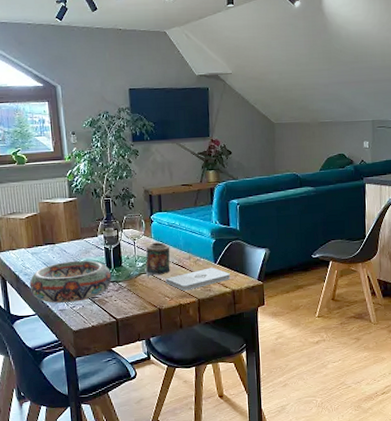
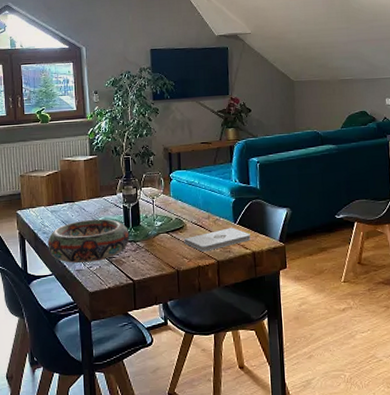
candle: present [145,242,170,276] -> none [163,201,189,236]

